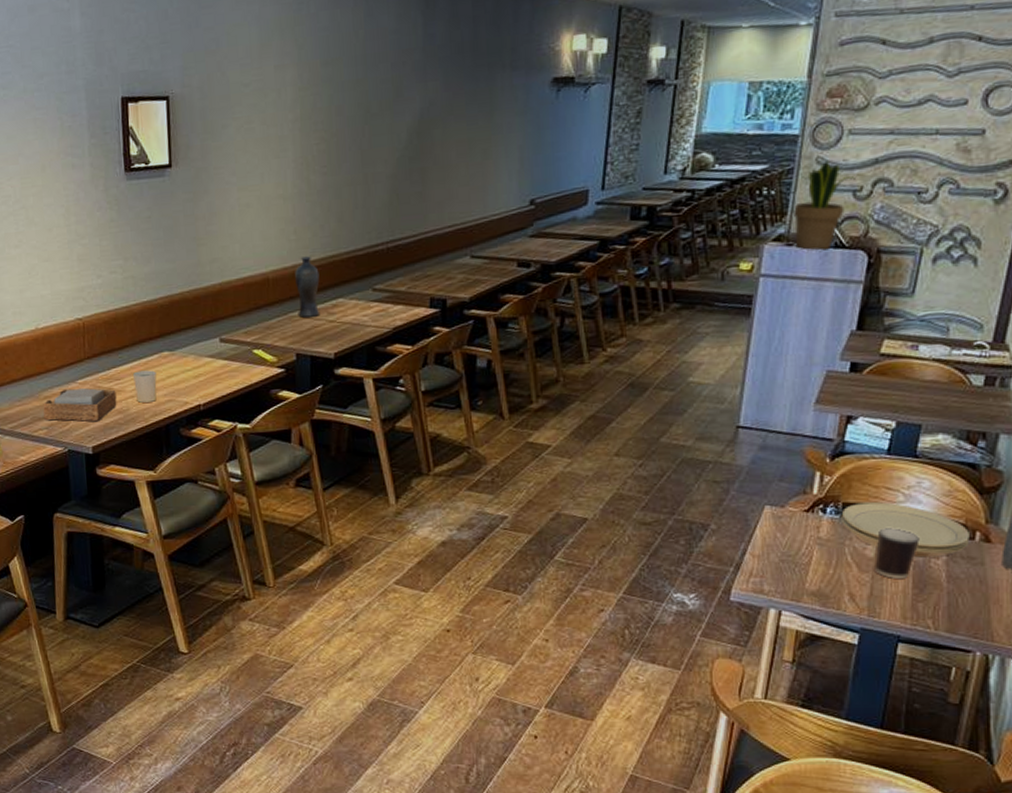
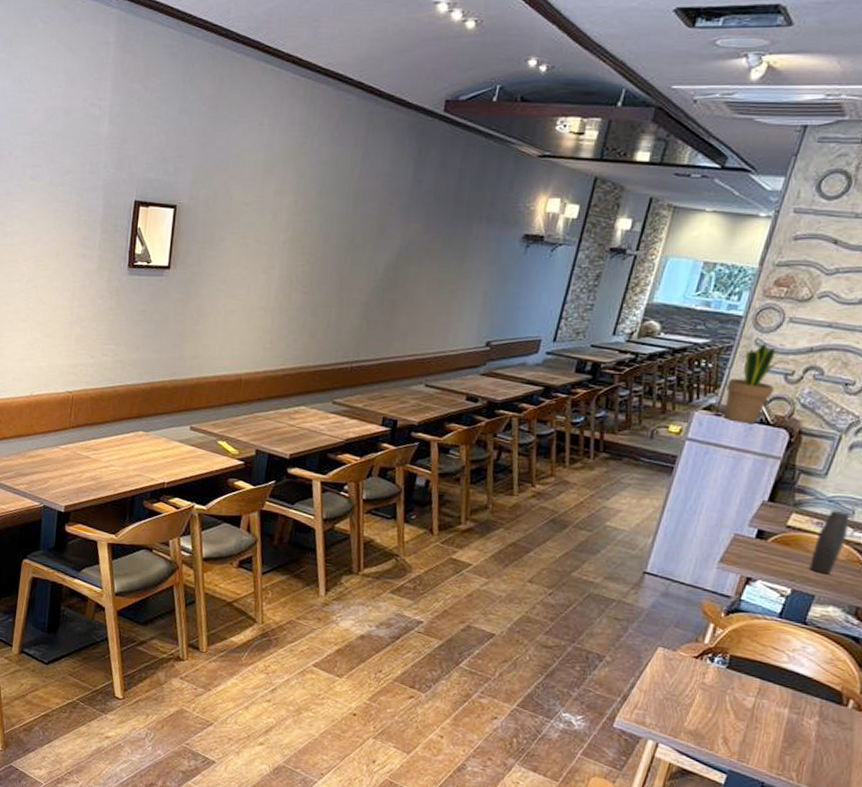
napkin holder: present [43,388,117,422] -> none [26,451,93,485]
cup: present [132,370,157,404] -> none [109,445,130,475]
vase: present [295,256,320,319] -> none [262,364,287,420]
plate: present [841,502,970,558] -> none [726,657,844,718]
mug: present [874,528,920,579] -> none [750,683,797,732]
vase: none [911,329,946,402] -> present [809,509,851,576]

